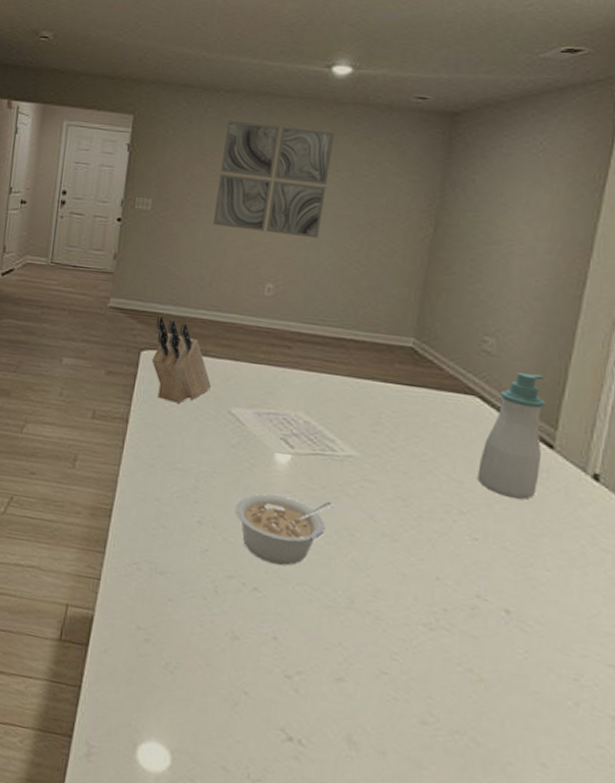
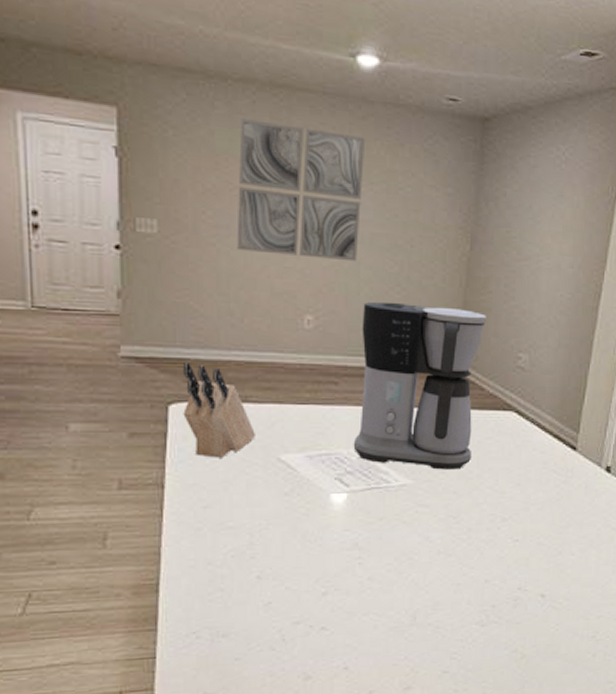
legume: present [235,493,334,566] -> none [296,532,391,601]
coffee maker: none [301,275,450,449] -> present [353,301,487,470]
soap bottle: present [477,372,545,500] -> none [516,384,569,499]

